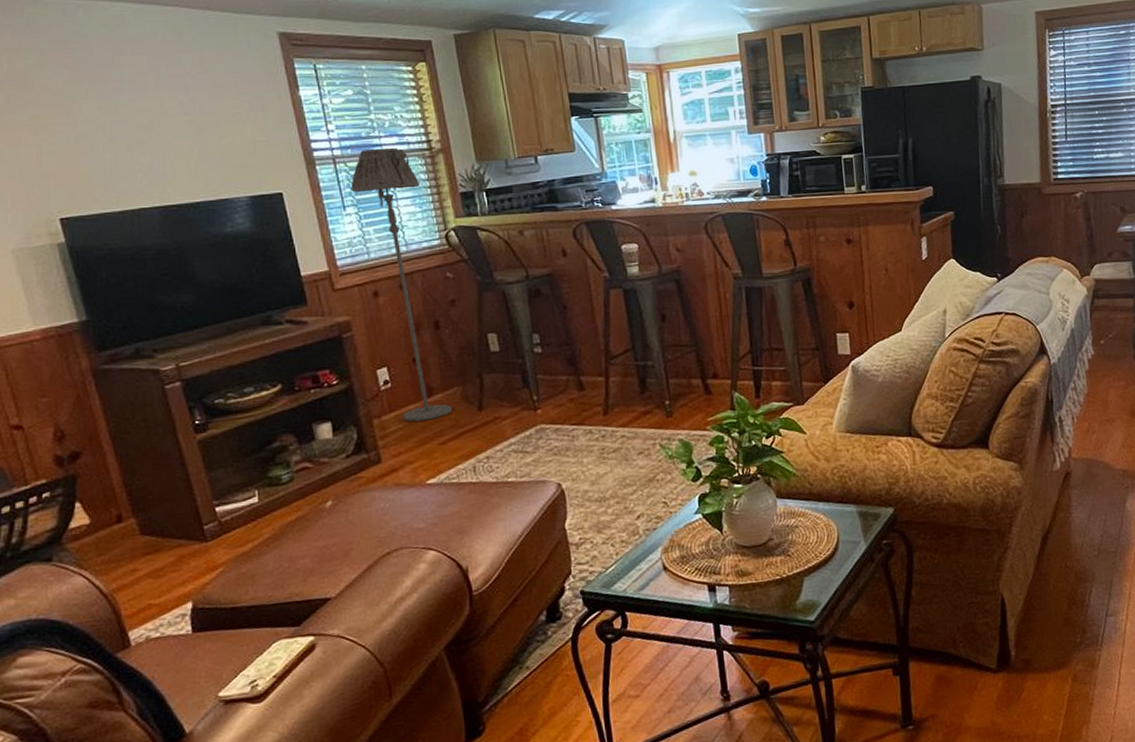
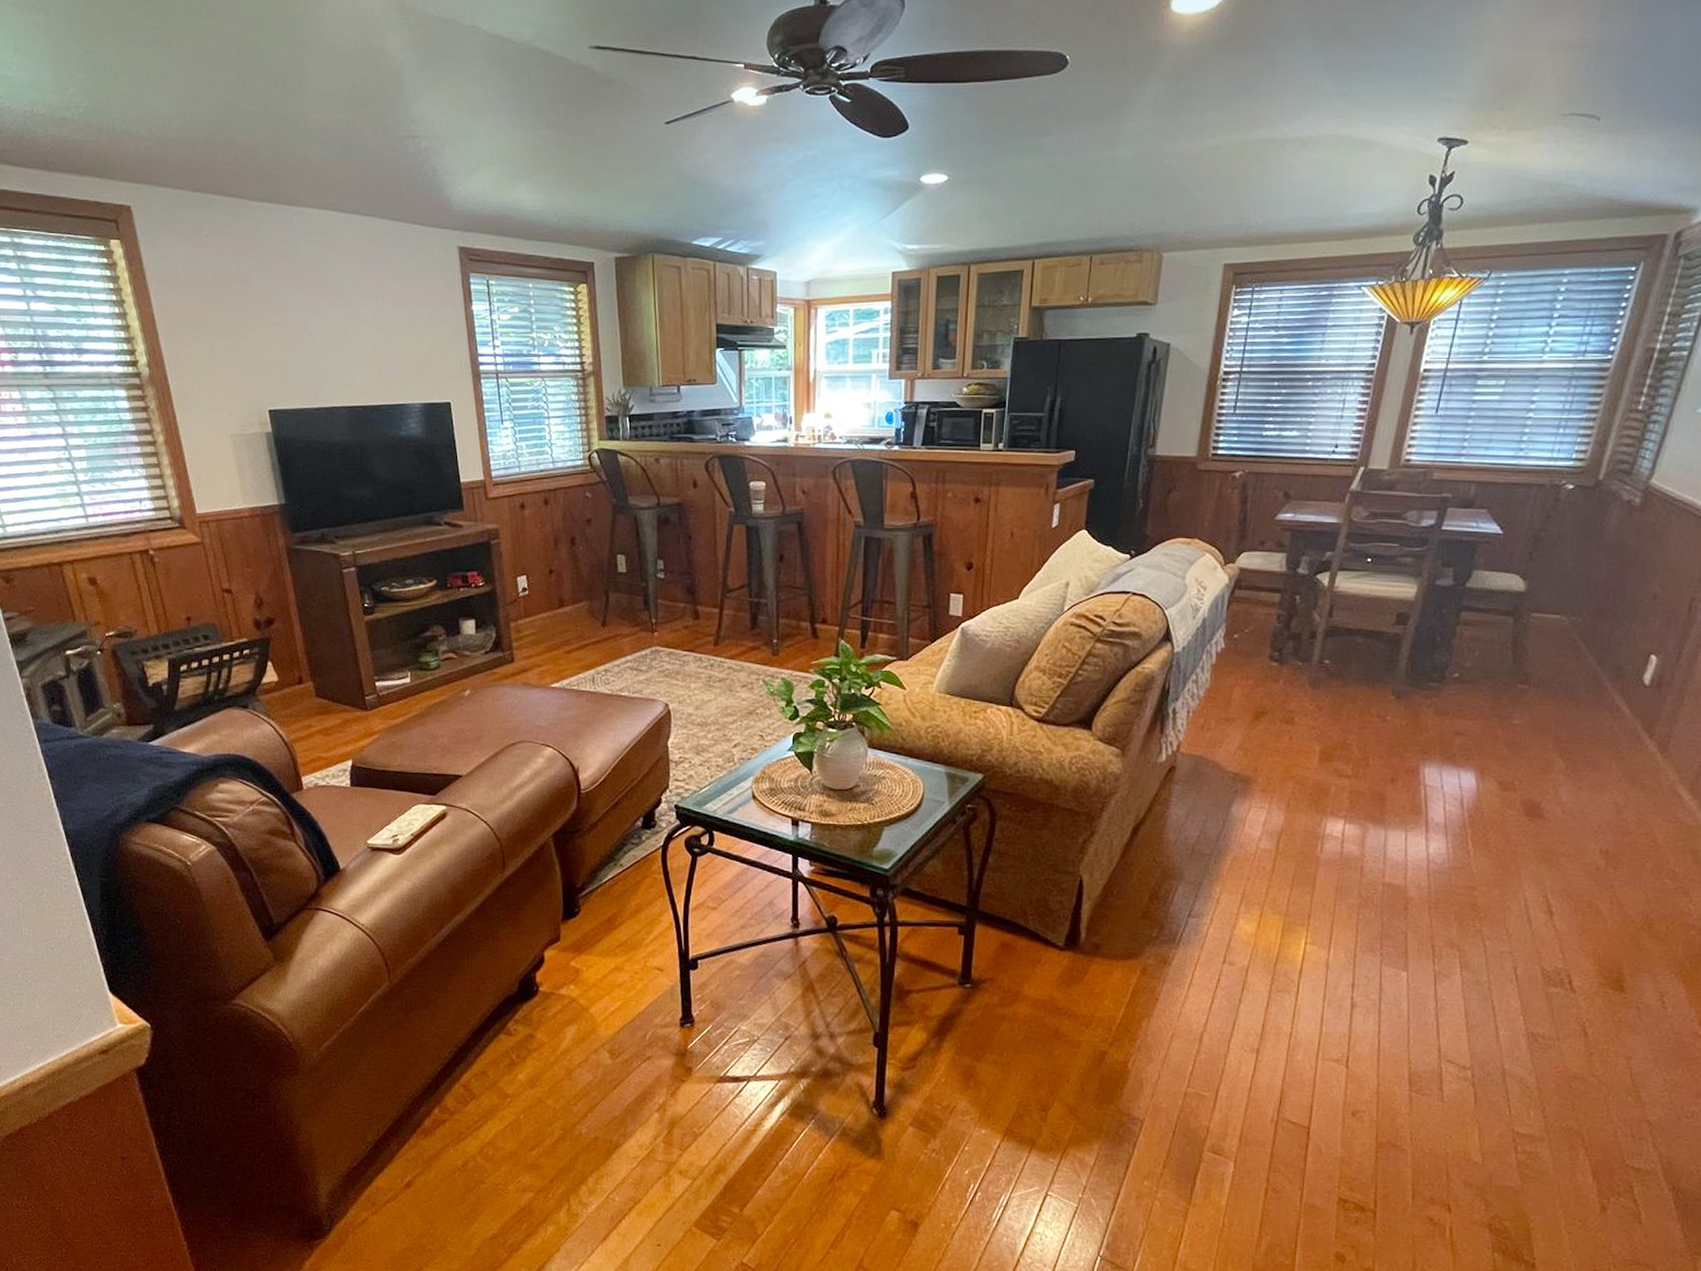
floor lamp: present [351,147,452,422] -> none [509,366,579,629]

